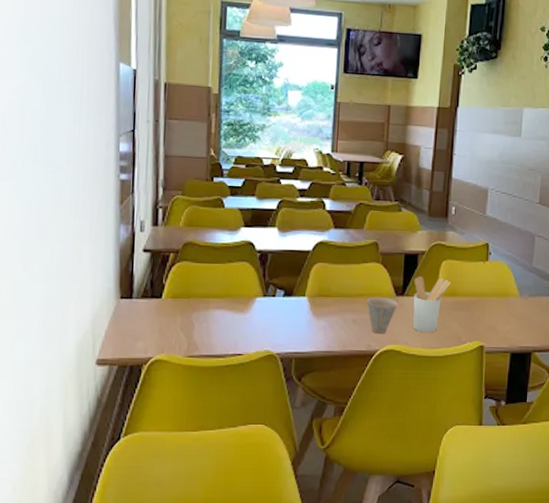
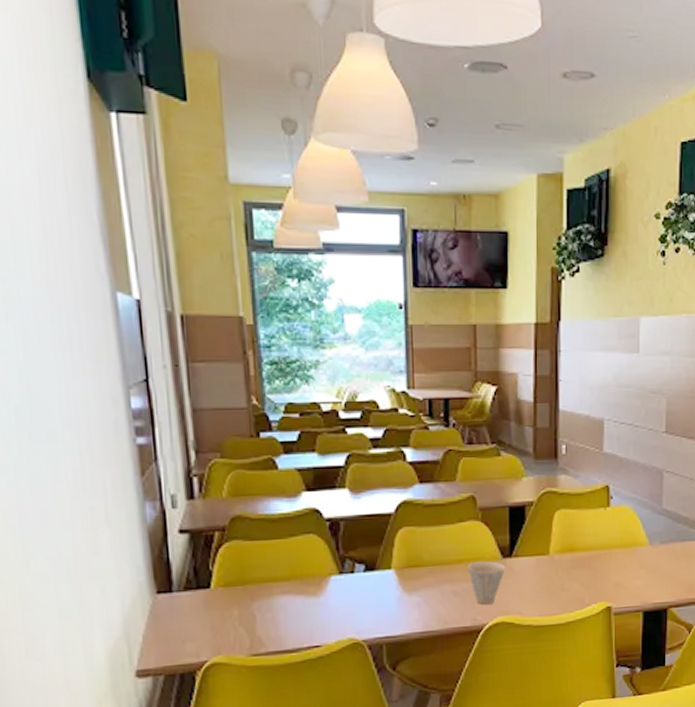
utensil holder: present [413,275,451,333] -> none [523,531,568,599]

